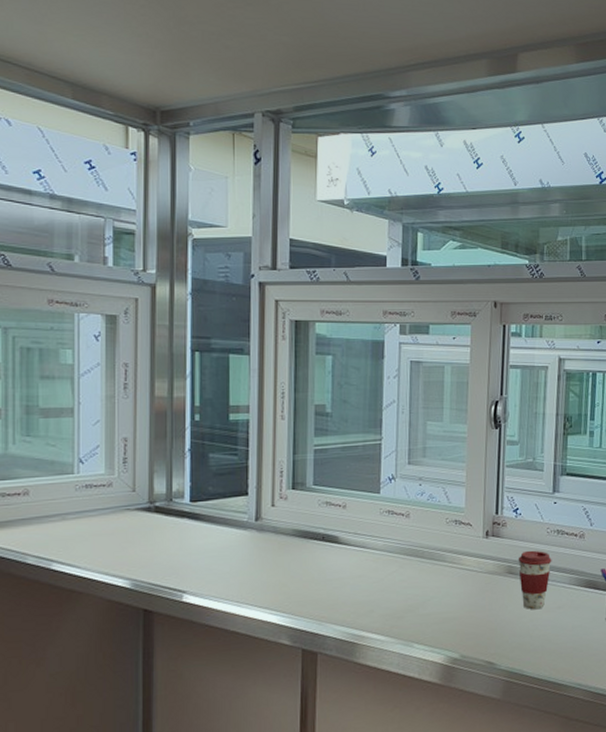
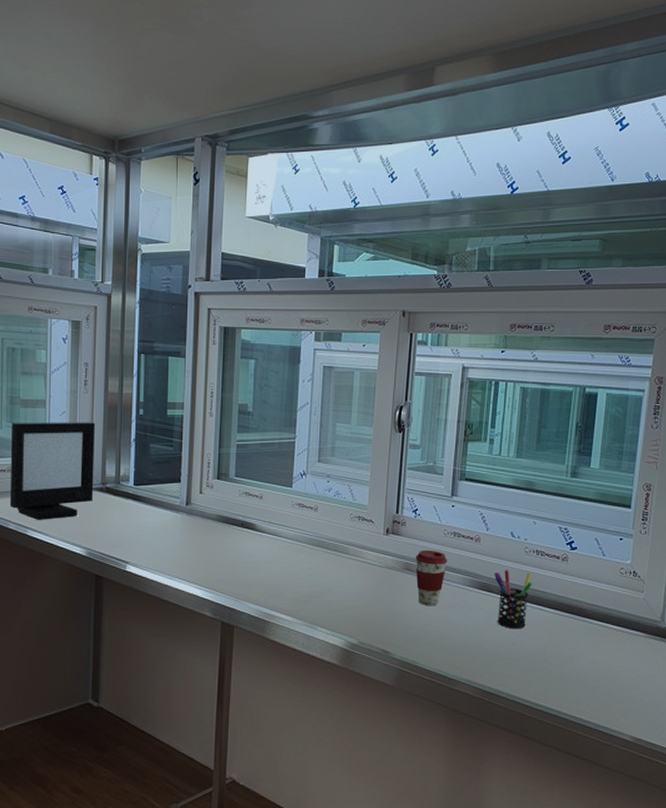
picture frame: none [27,431,139,551] -> present [9,422,95,520]

